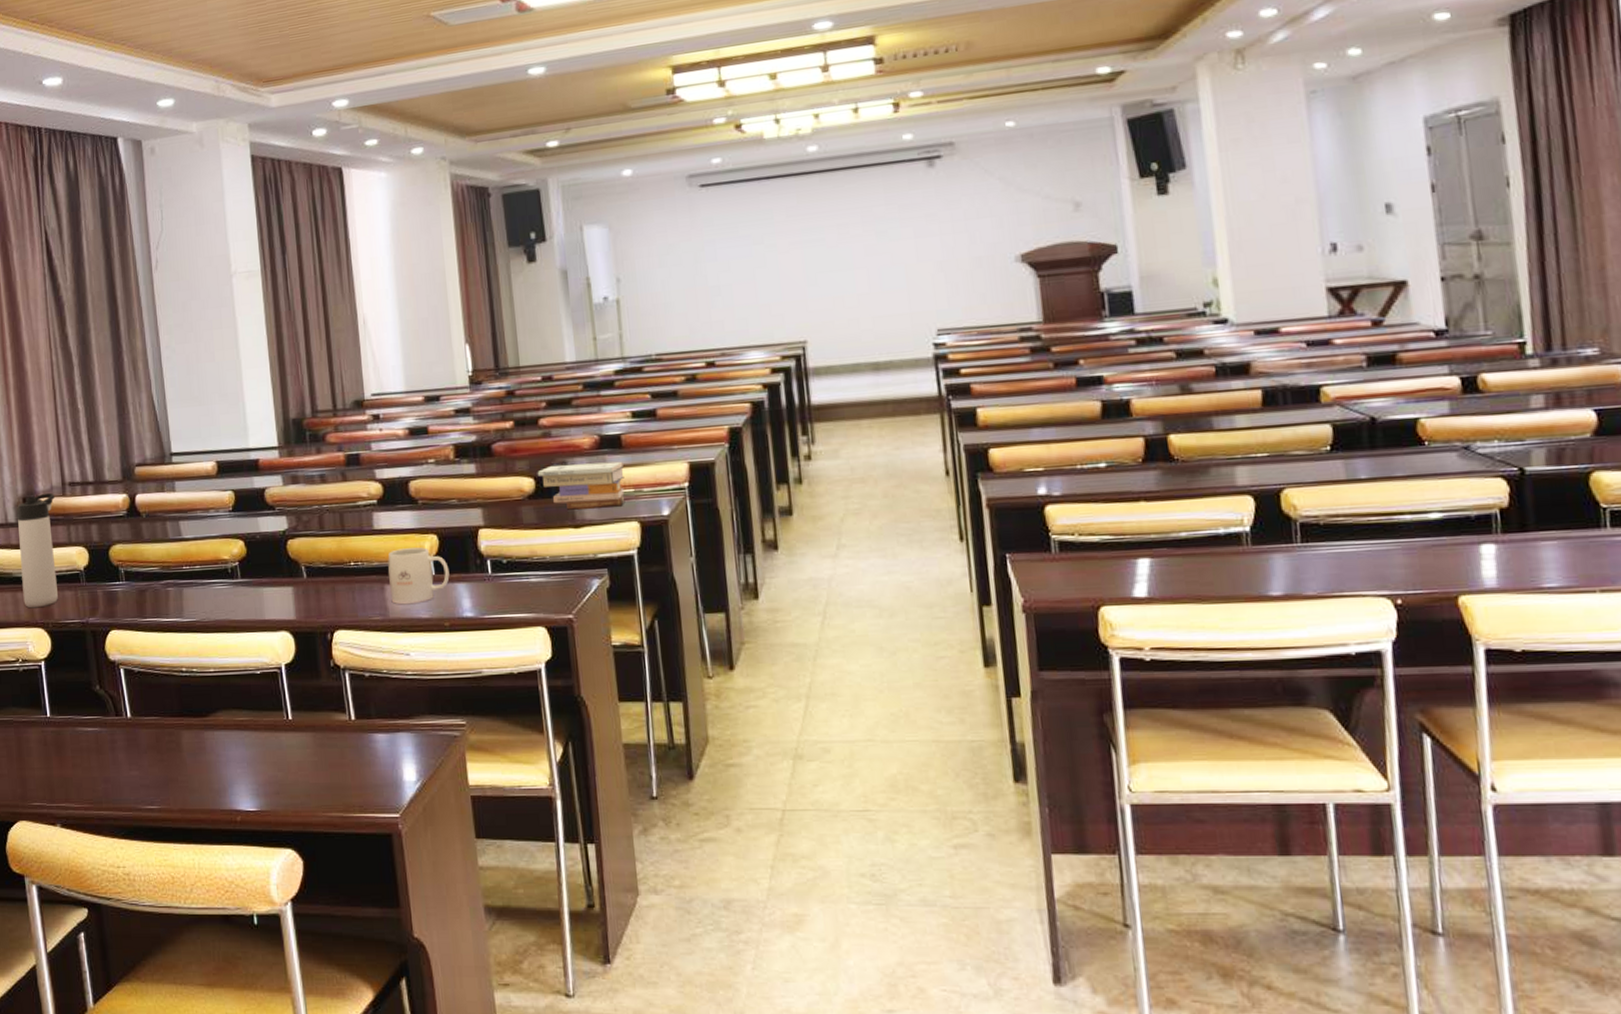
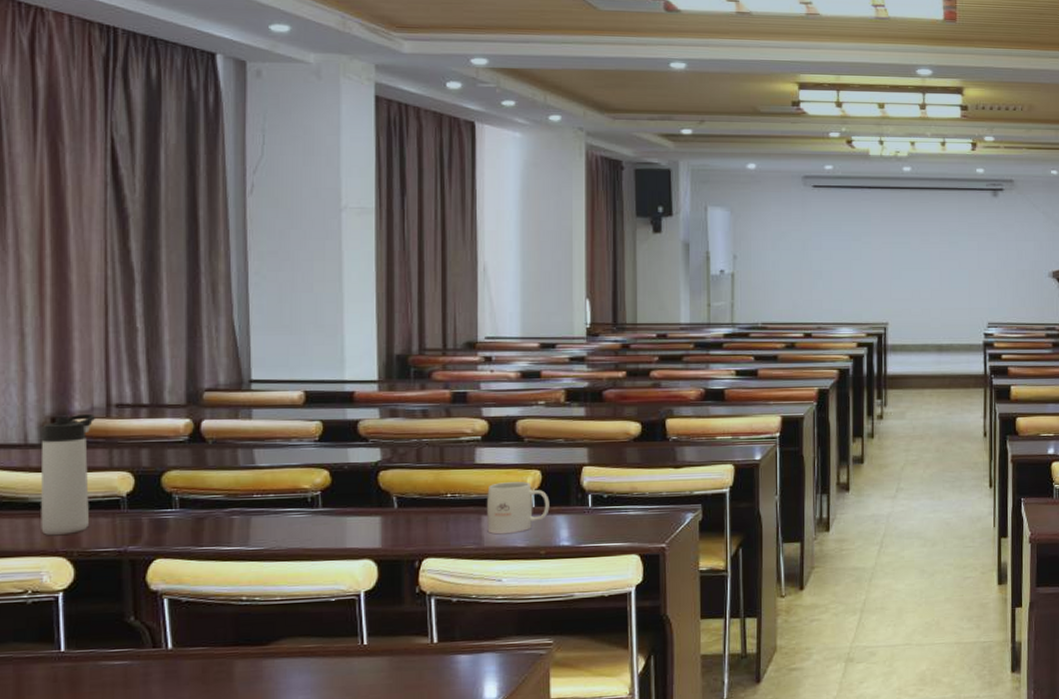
books: present [537,461,625,510] -> none [644,412,724,453]

